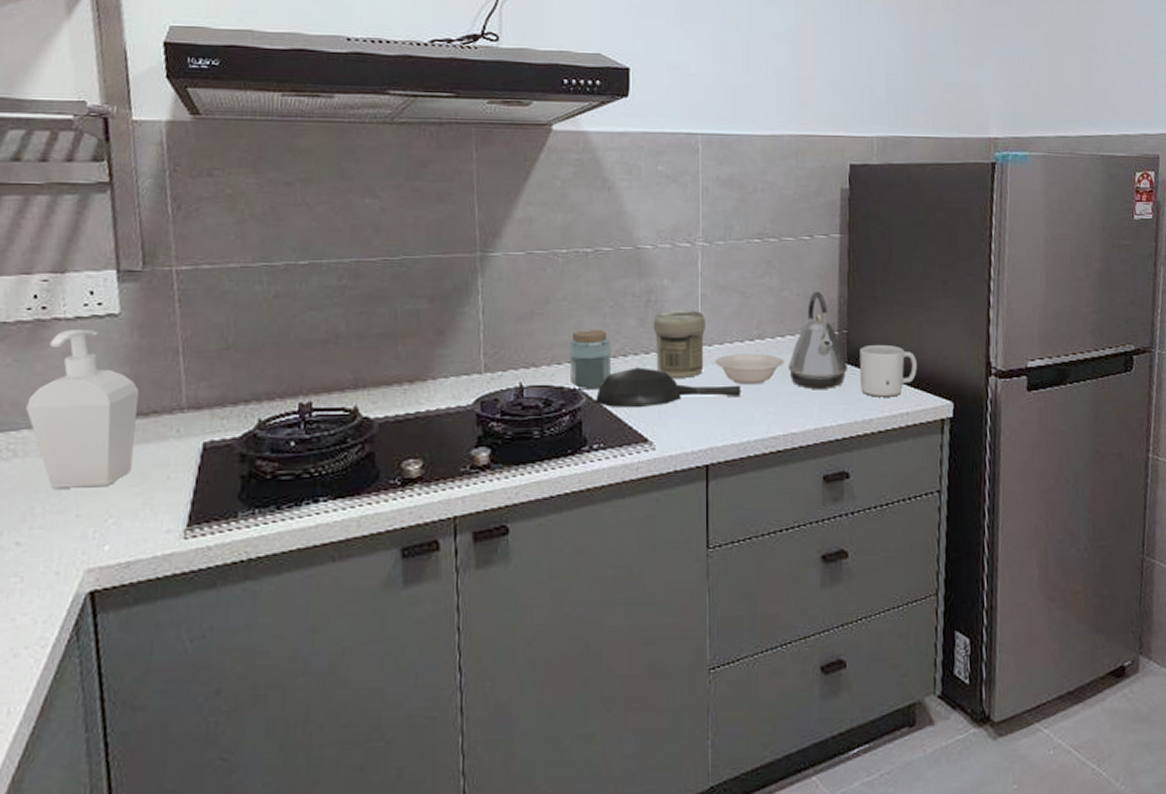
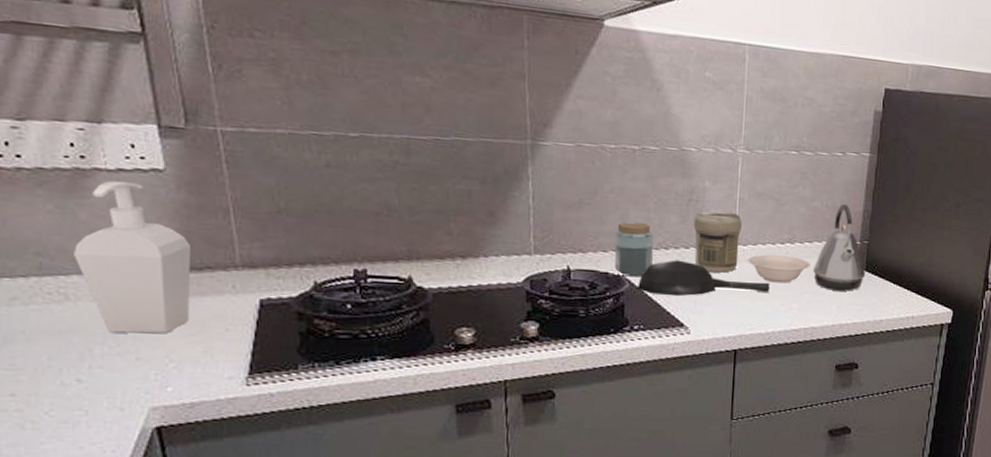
mug: present [860,344,917,397] -> none [875,255,926,302]

